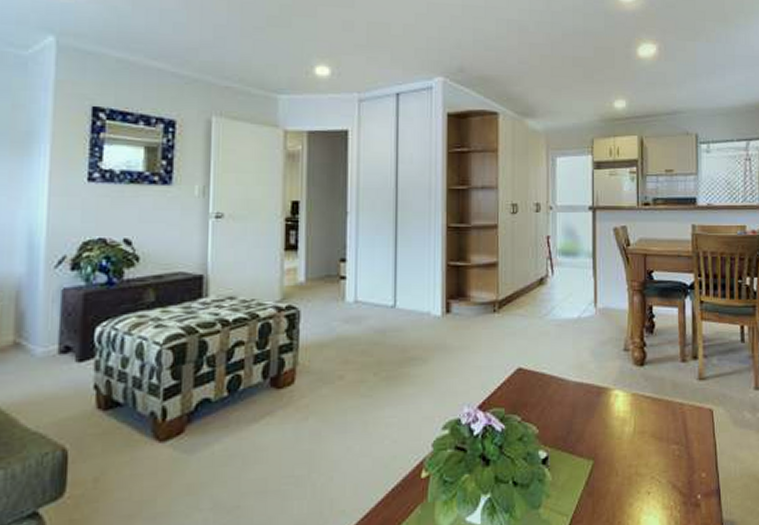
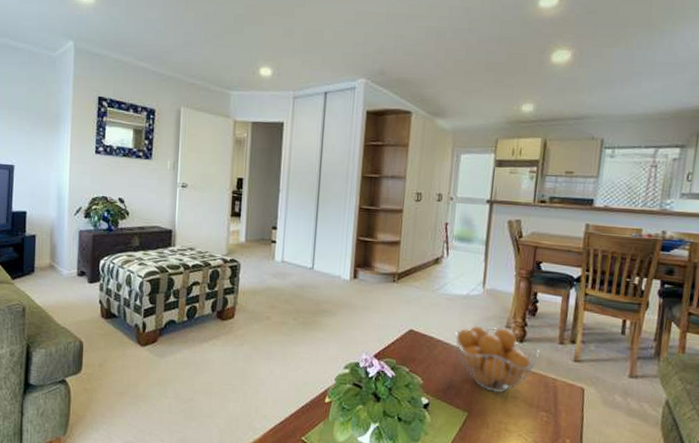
fruit basket: none [569,352,662,431] -> present [455,325,539,394]

